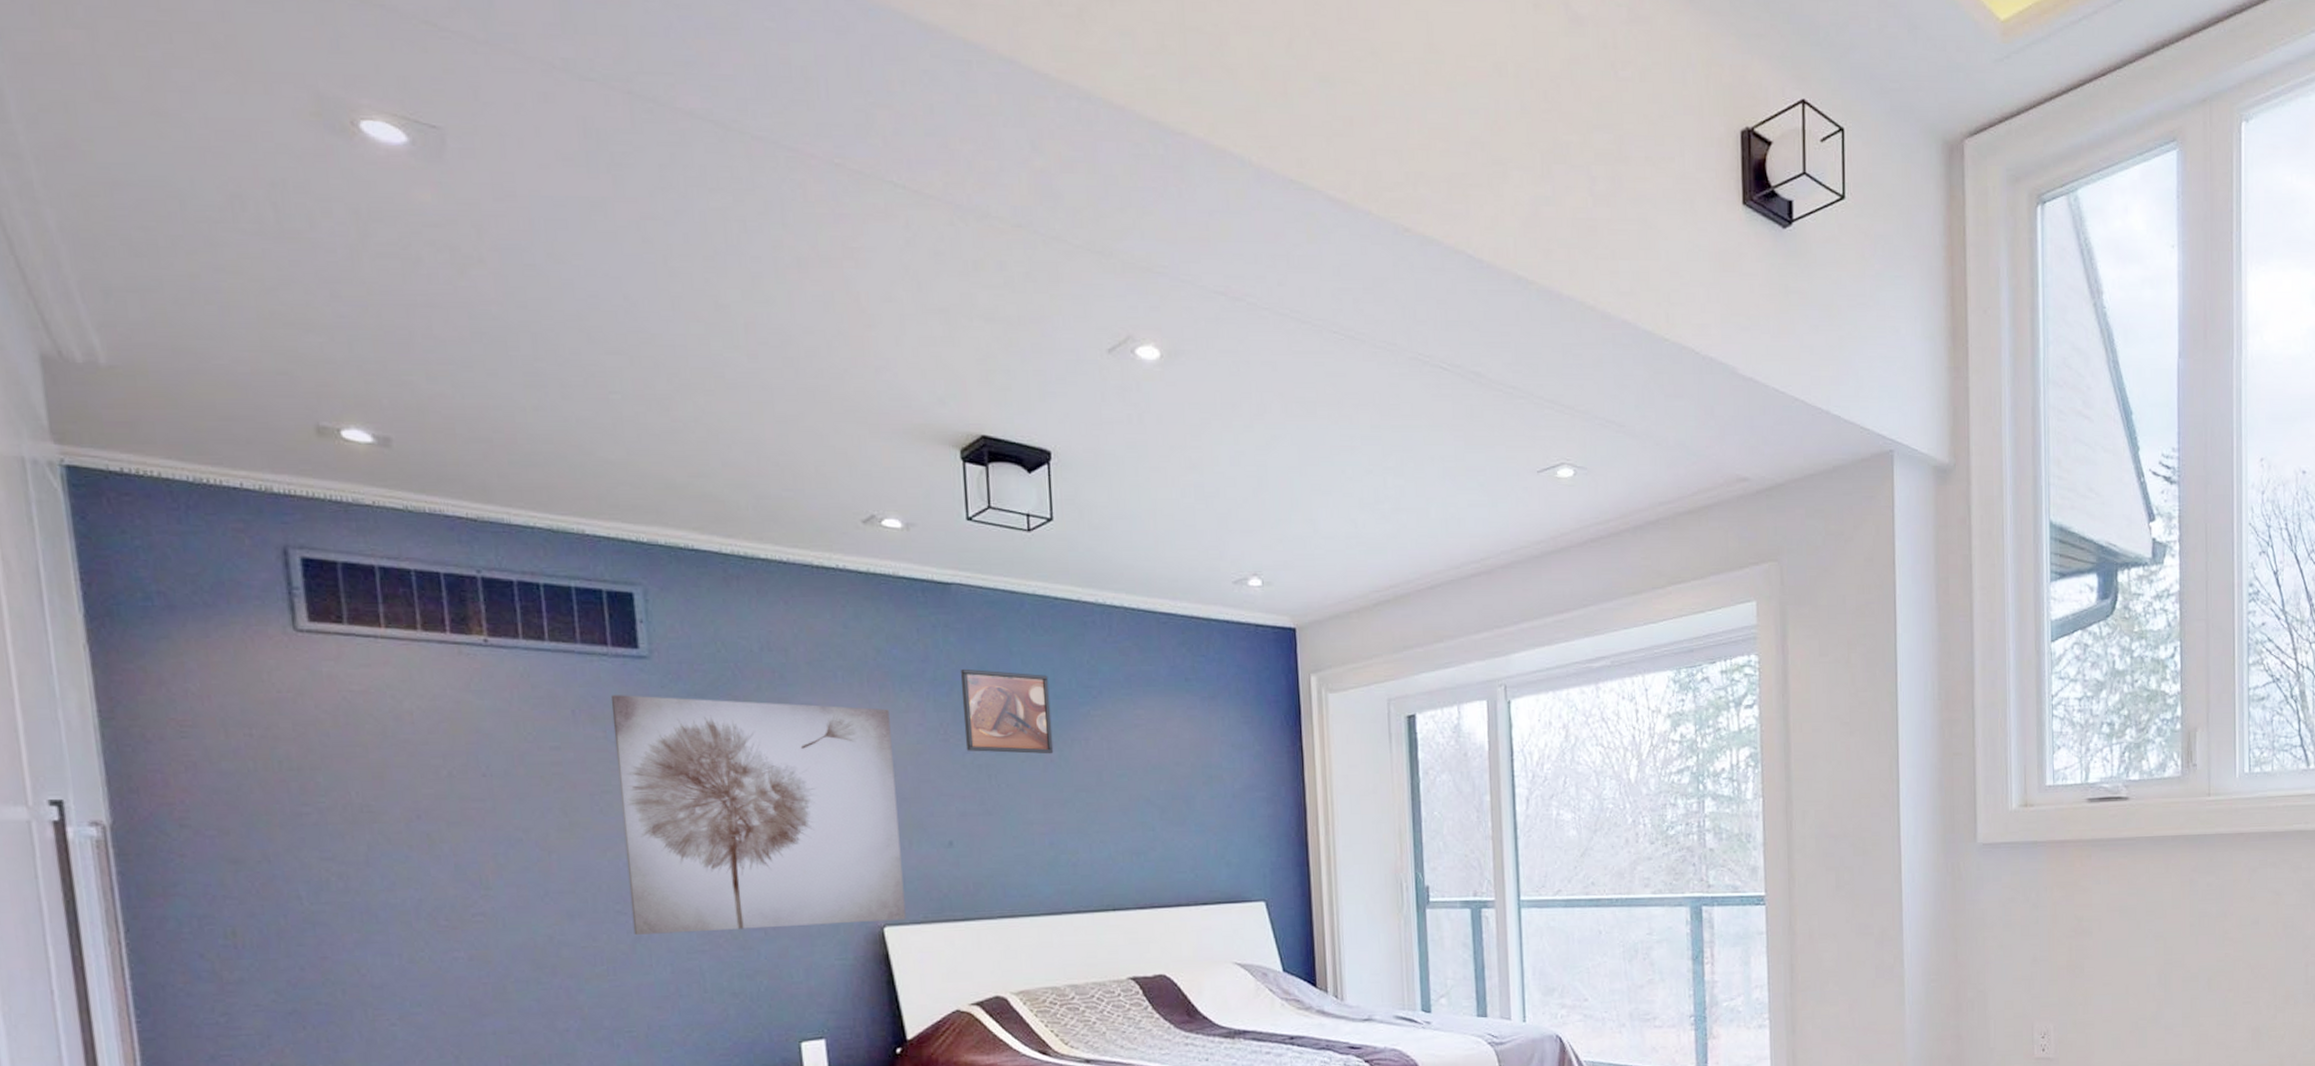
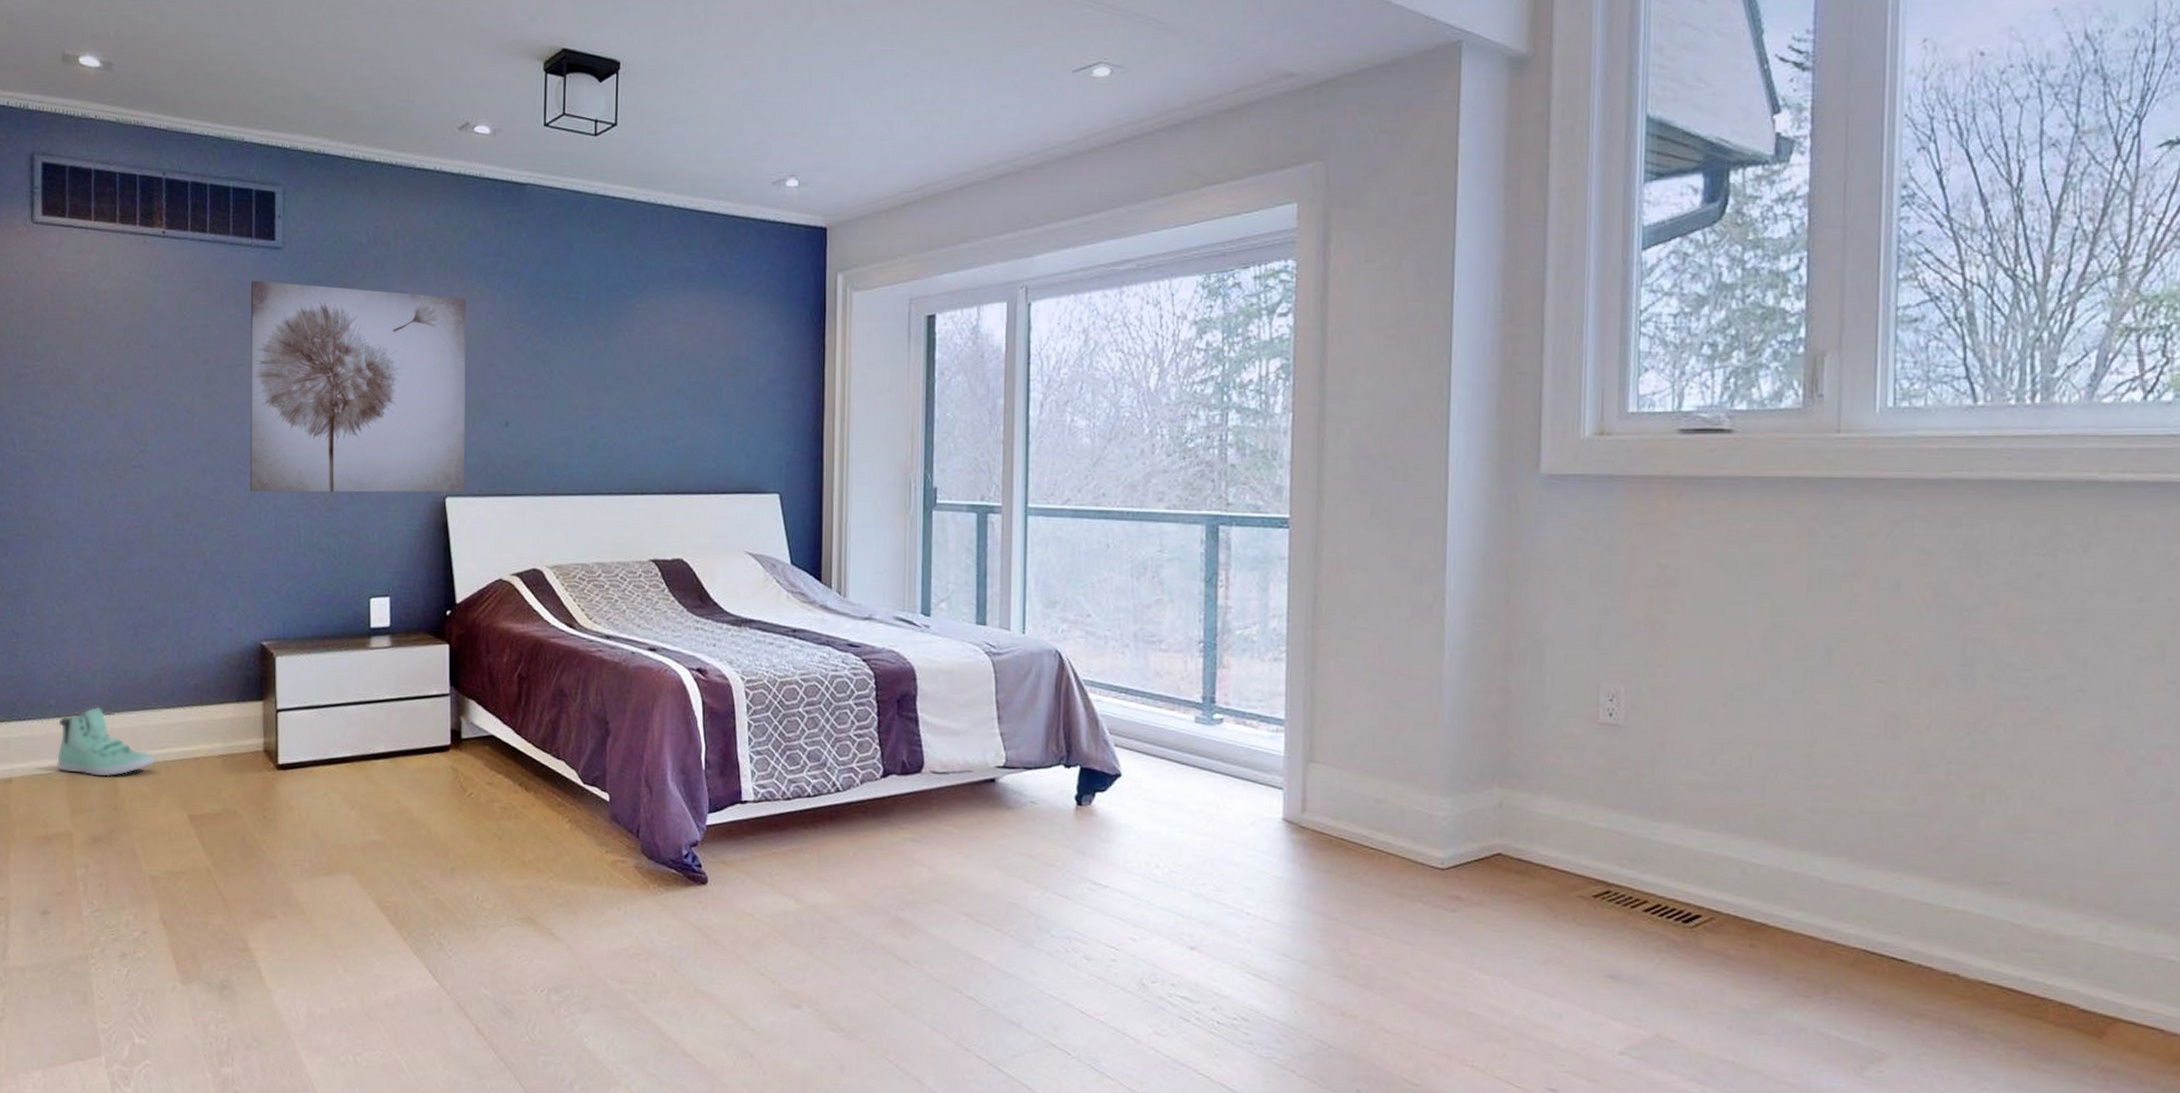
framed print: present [960,668,1054,754] -> none [527,262,602,344]

